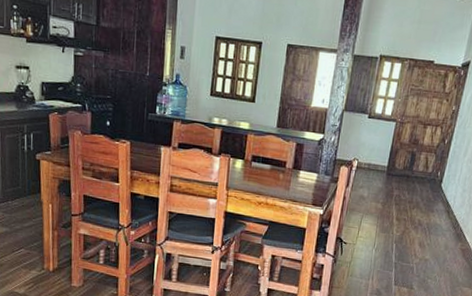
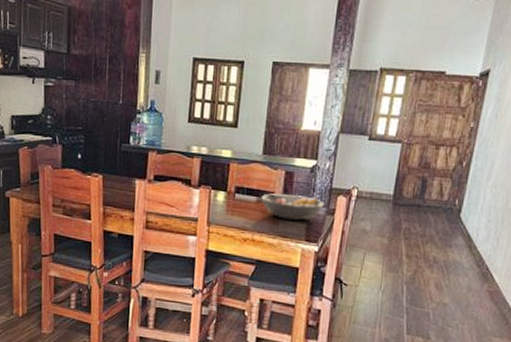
fruit bowl: none [274,162,329,187] -> present [261,193,325,221]

